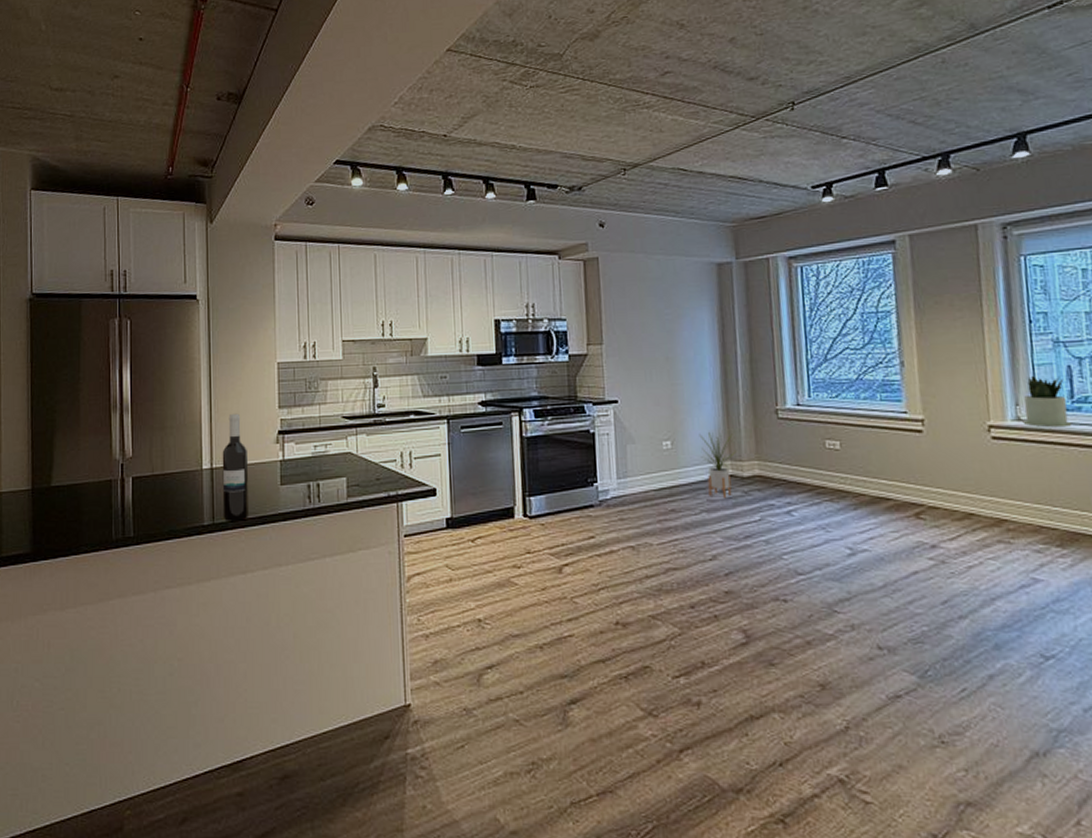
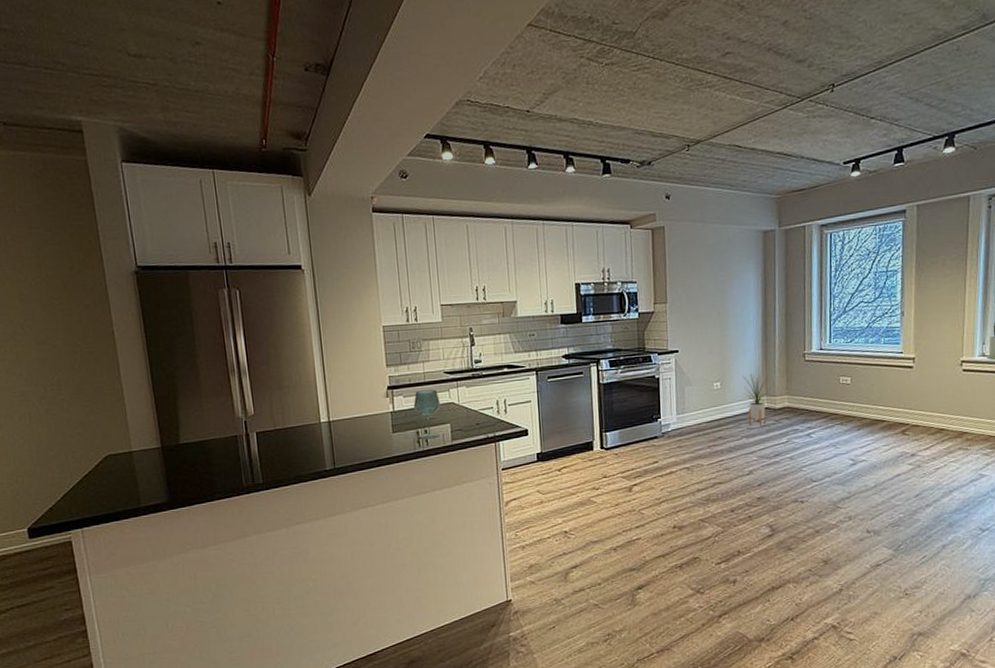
wine bottle: present [222,413,250,521] -> none [337,372,367,466]
wine glass: none [306,436,336,495] -> present [413,389,441,440]

